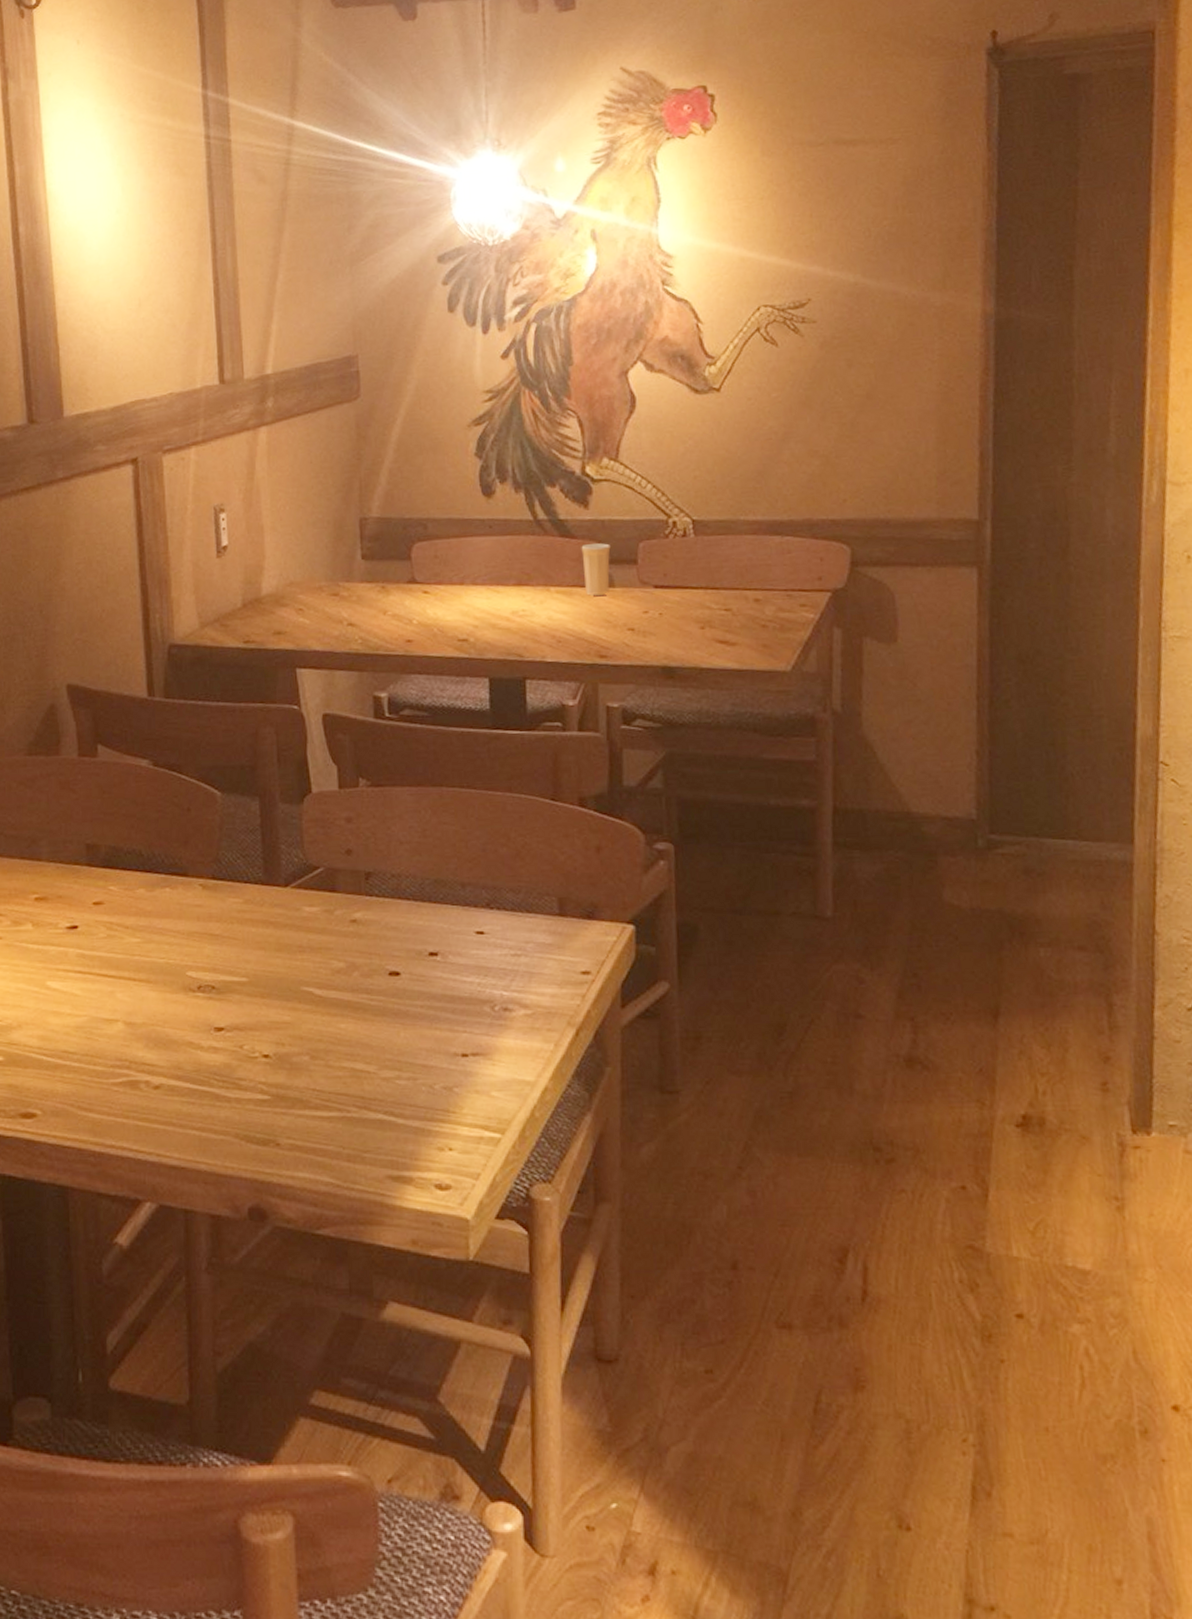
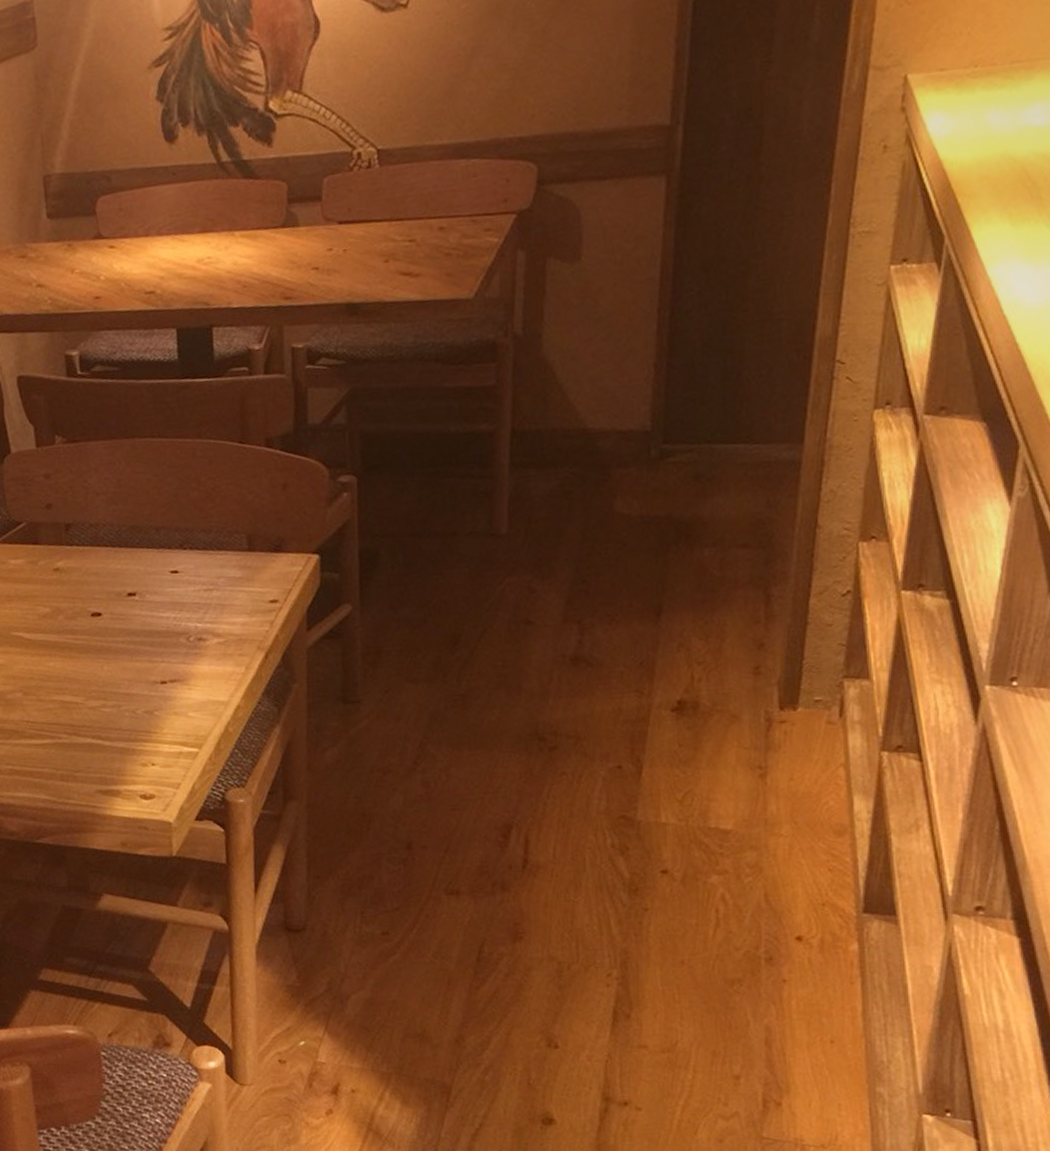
cup: present [581,543,611,596] -> none [265,181,295,237]

